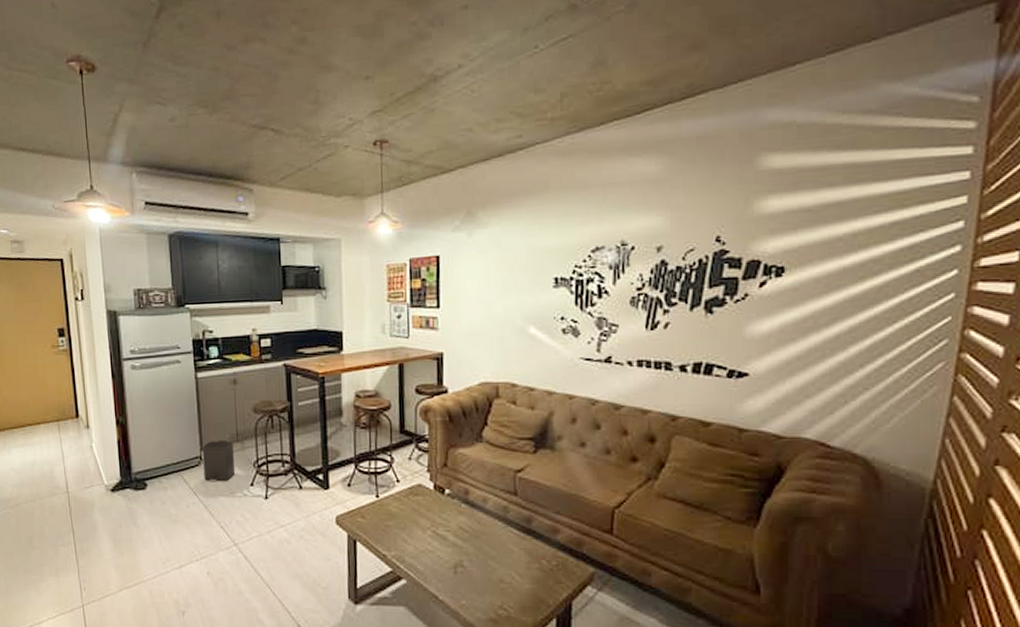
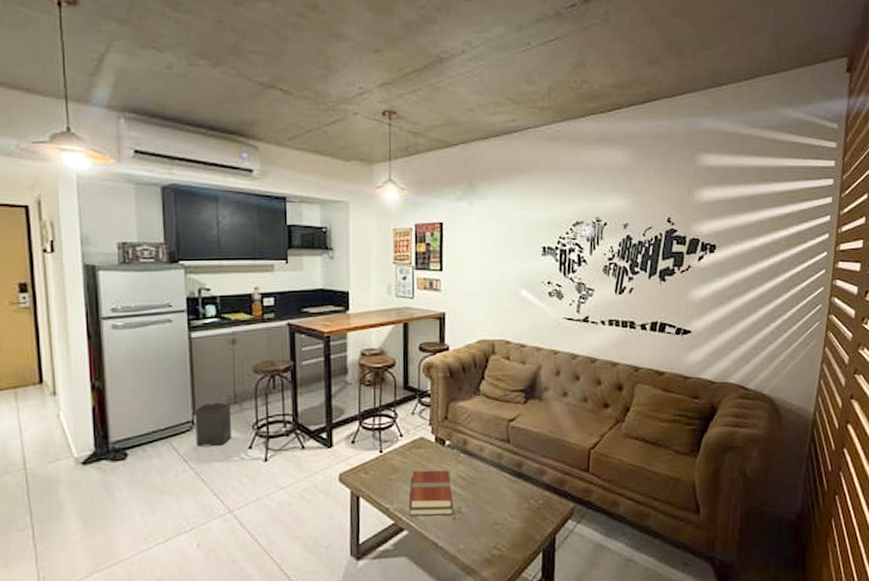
books: none [407,519,455,568] -> present [409,470,454,516]

